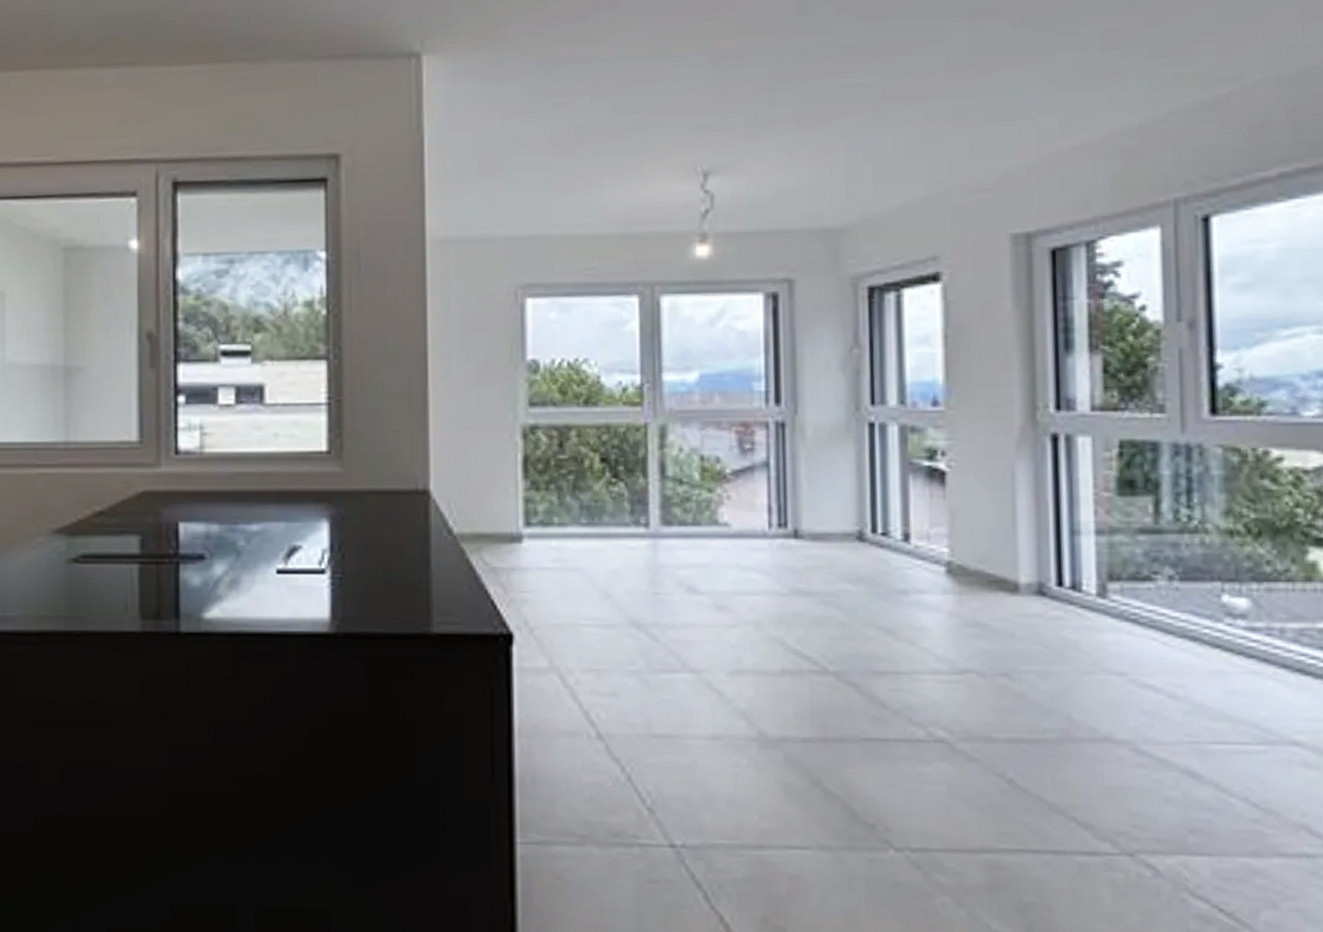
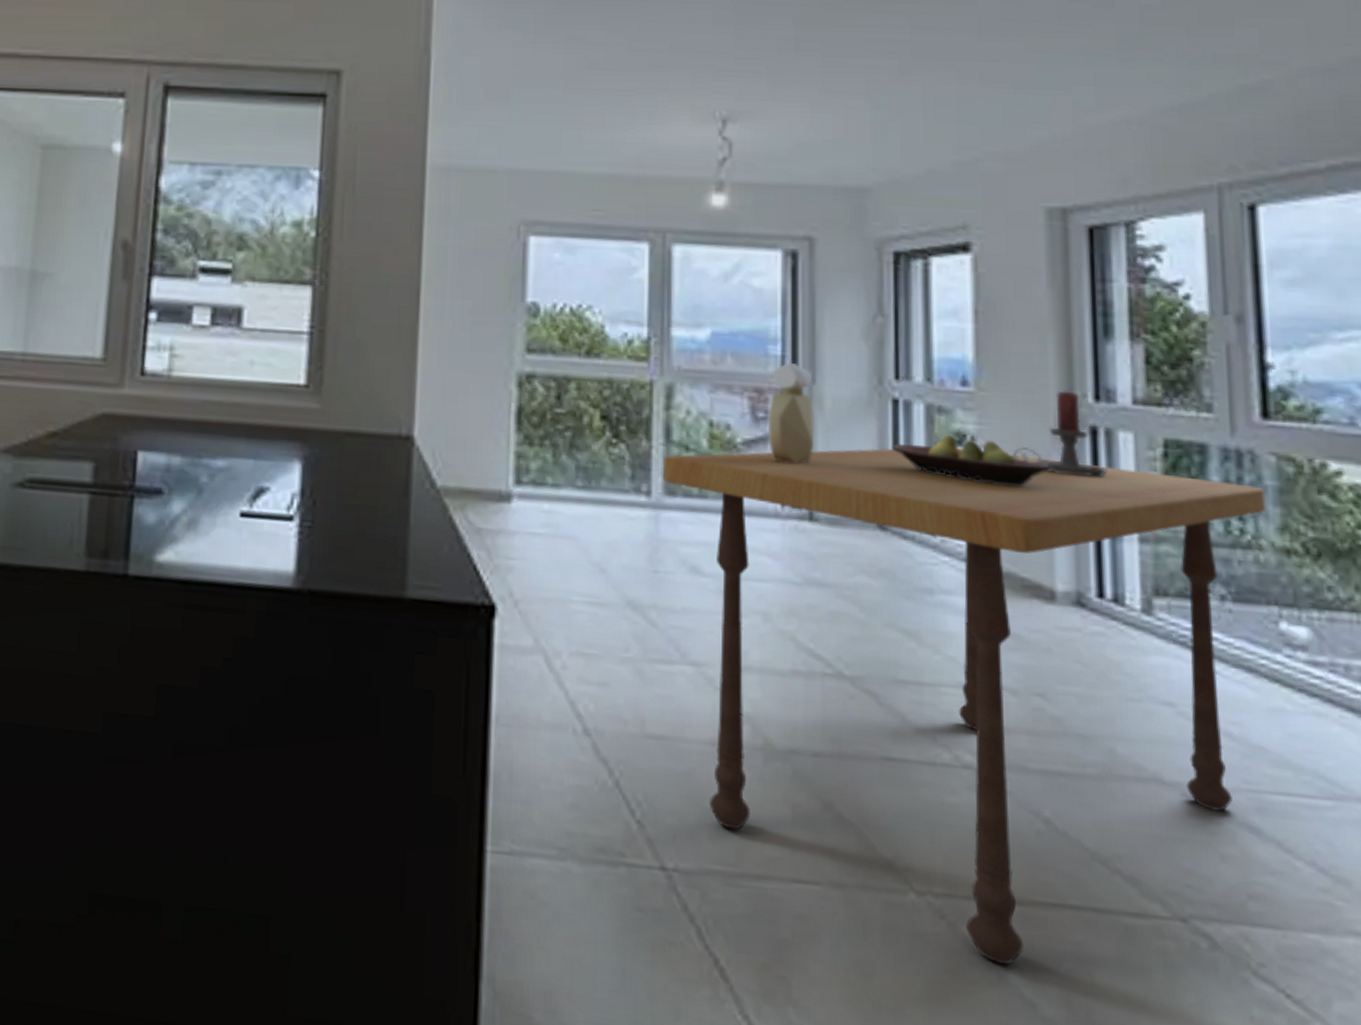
dining table: none [658,462,1212,902] -> present [662,447,1266,965]
perfume bottle: none [754,397,798,489] -> present [767,363,815,465]
fruit bowl: none [870,452,1014,494] -> present [893,435,1050,487]
candle holder: none [981,403,1066,480] -> present [1013,390,1107,477]

